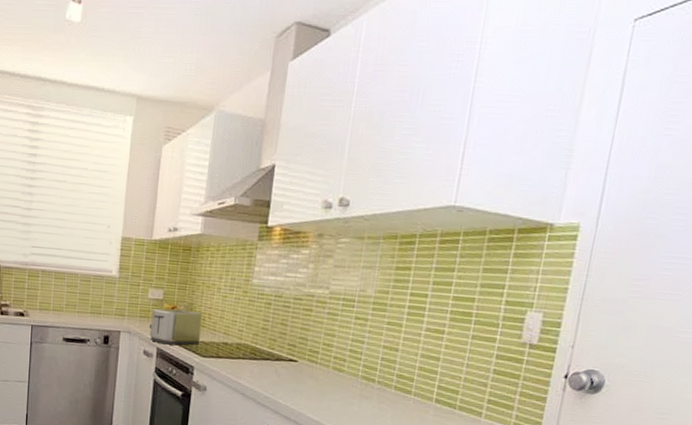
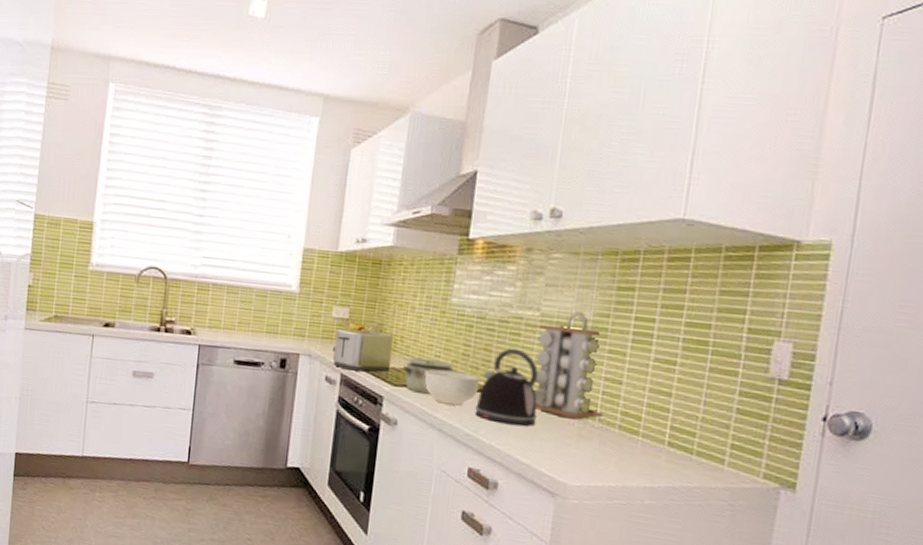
saucepan: none [211,332,255,364] -> present [403,357,454,394]
bowl: none [229,341,278,373] -> present [424,369,481,406]
kettle: none [273,322,328,389] -> present [475,348,539,427]
spice rack: none [323,290,383,382] -> present [533,313,604,420]

